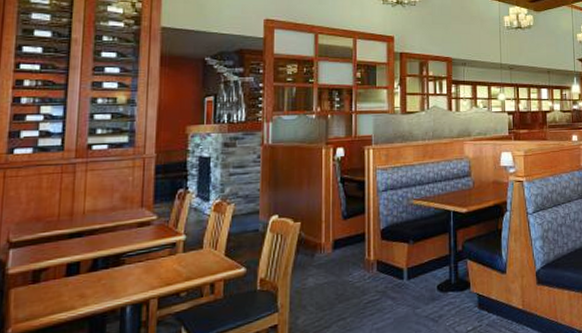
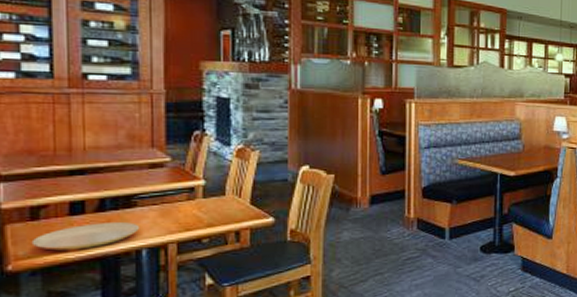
plate: none [30,280,127,312] -> present [31,222,140,251]

